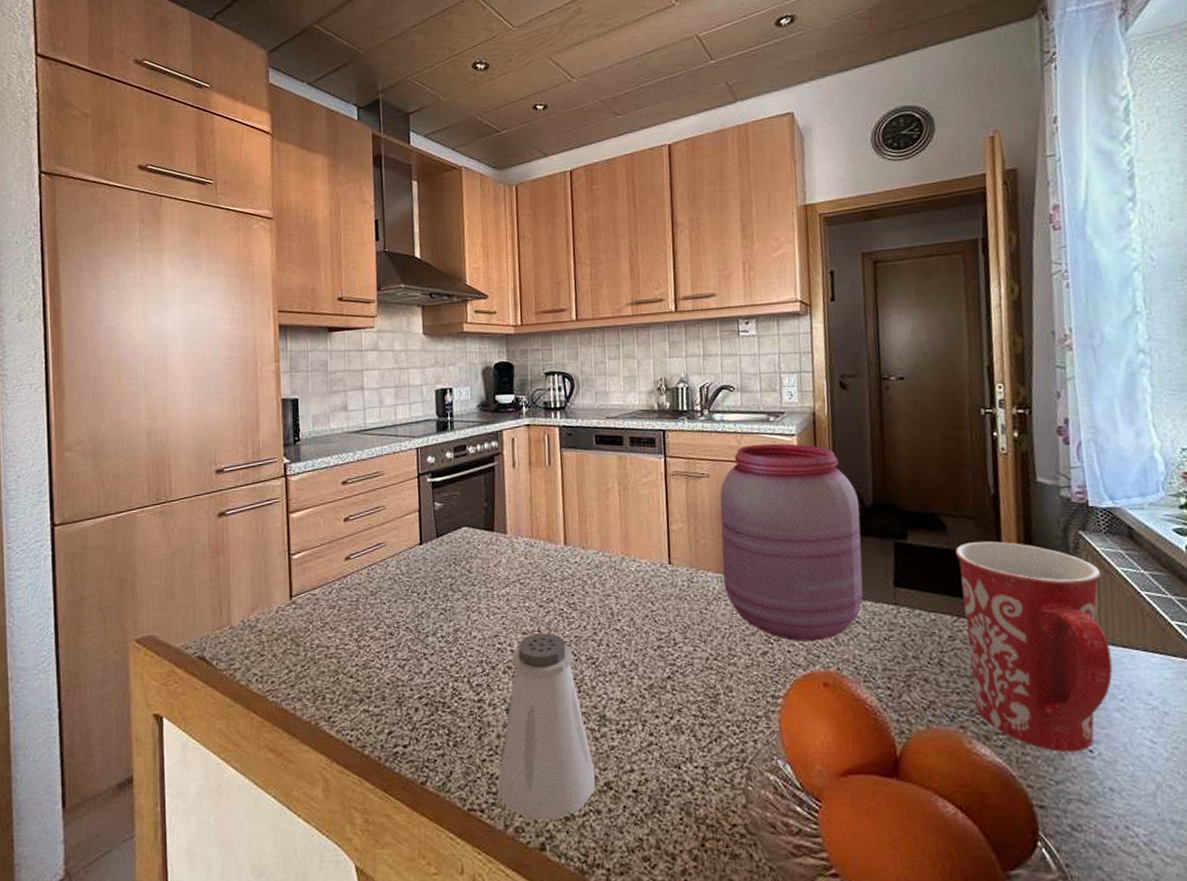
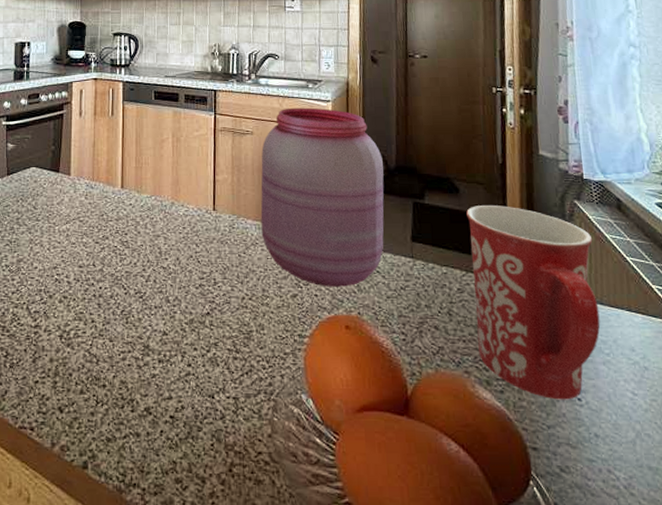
saltshaker: present [497,633,596,820] -> none [47,267,137,440]

